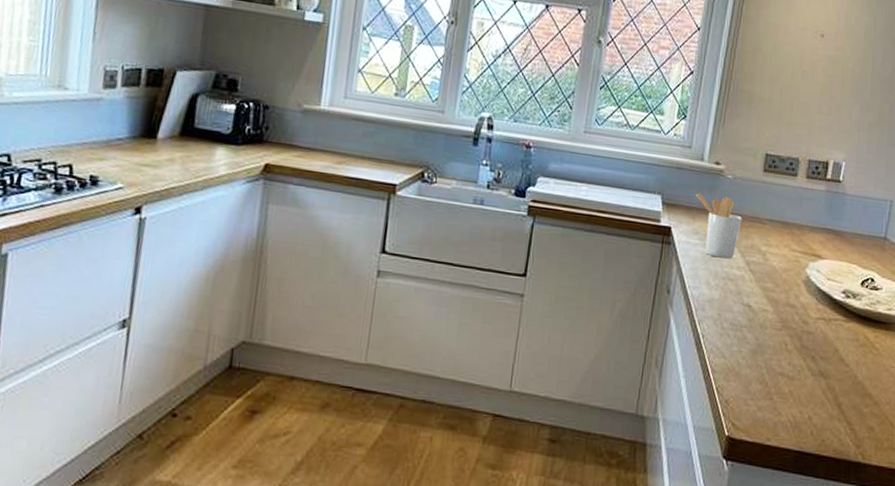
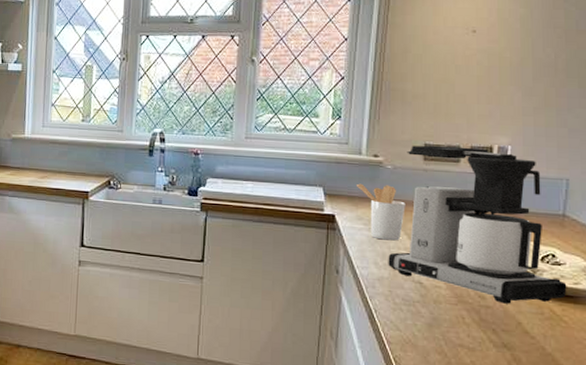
coffee maker: none [719,155,882,330] -> present [388,145,567,304]

